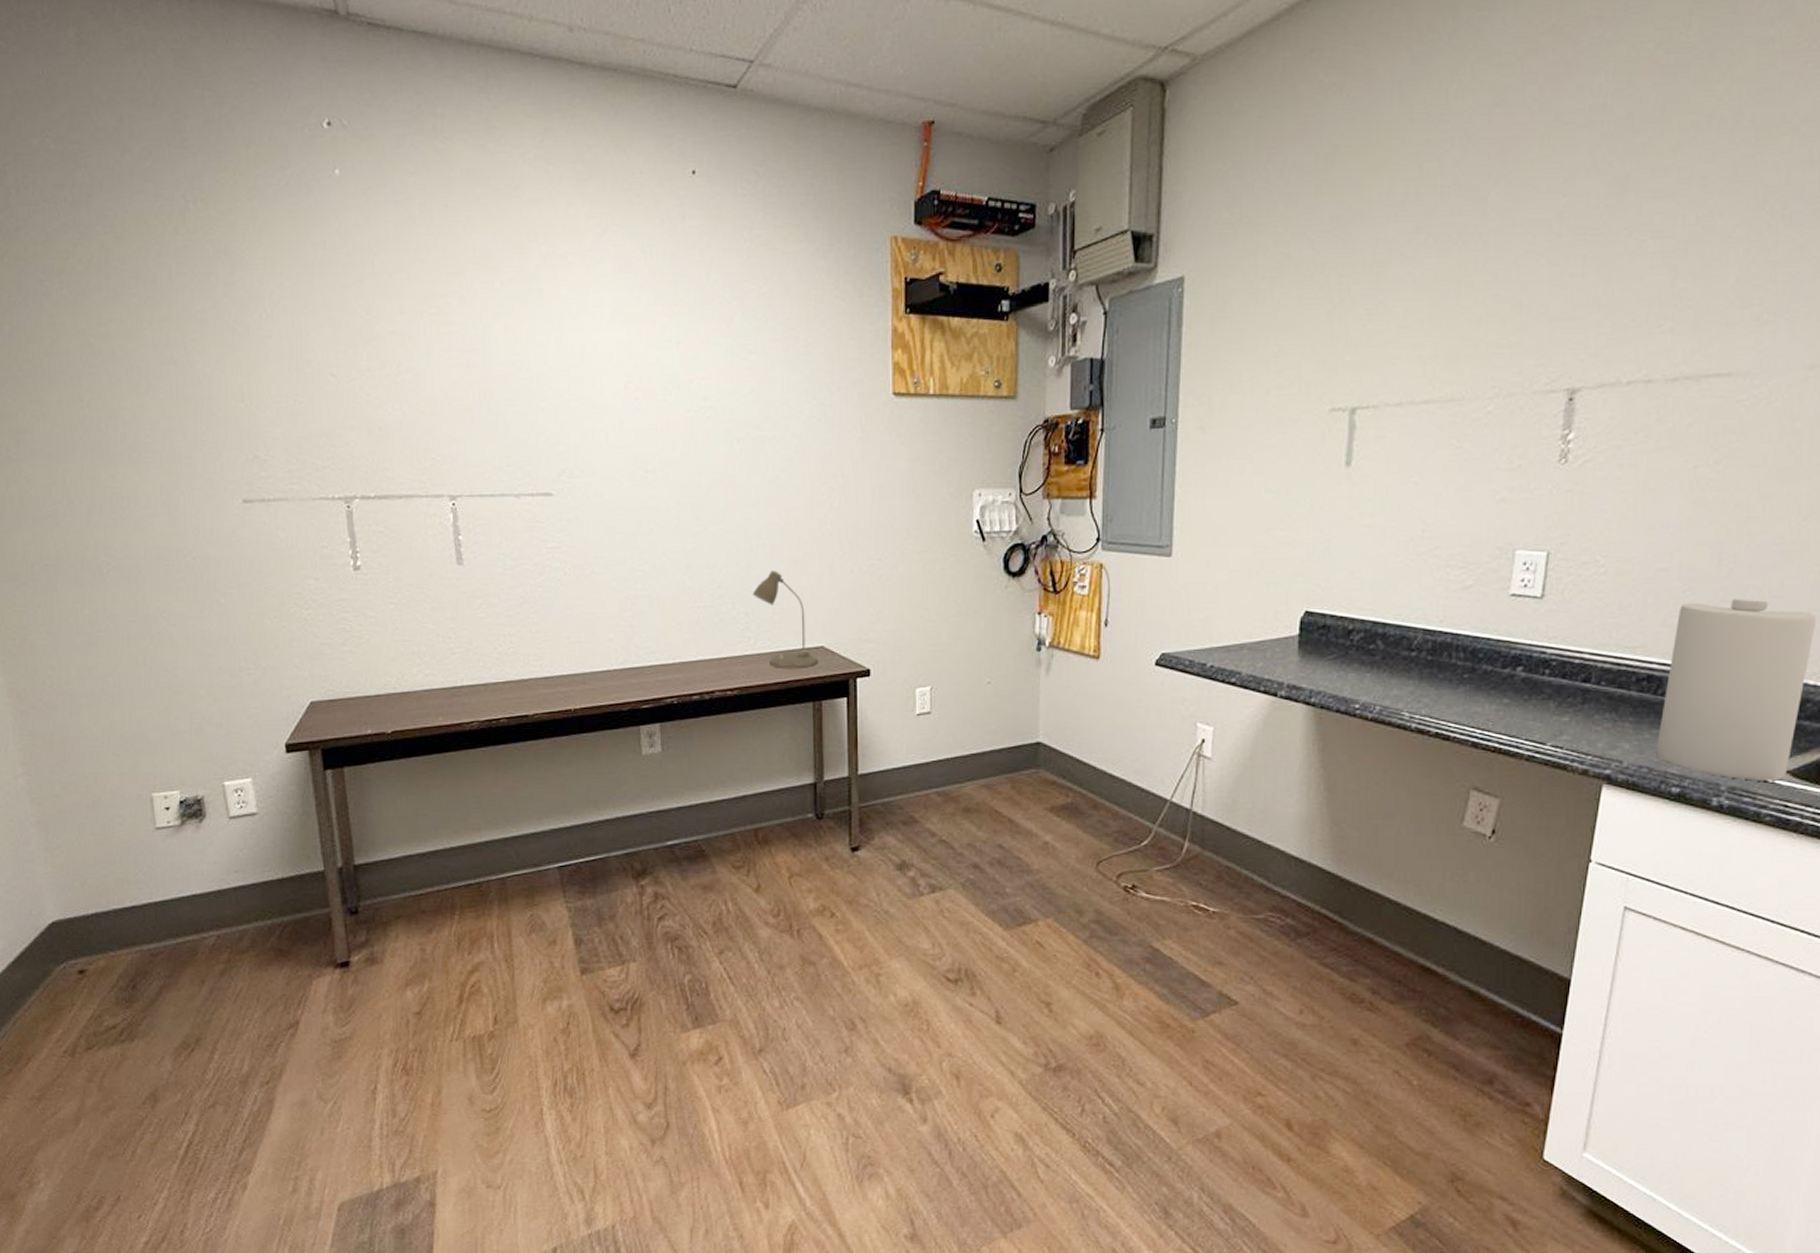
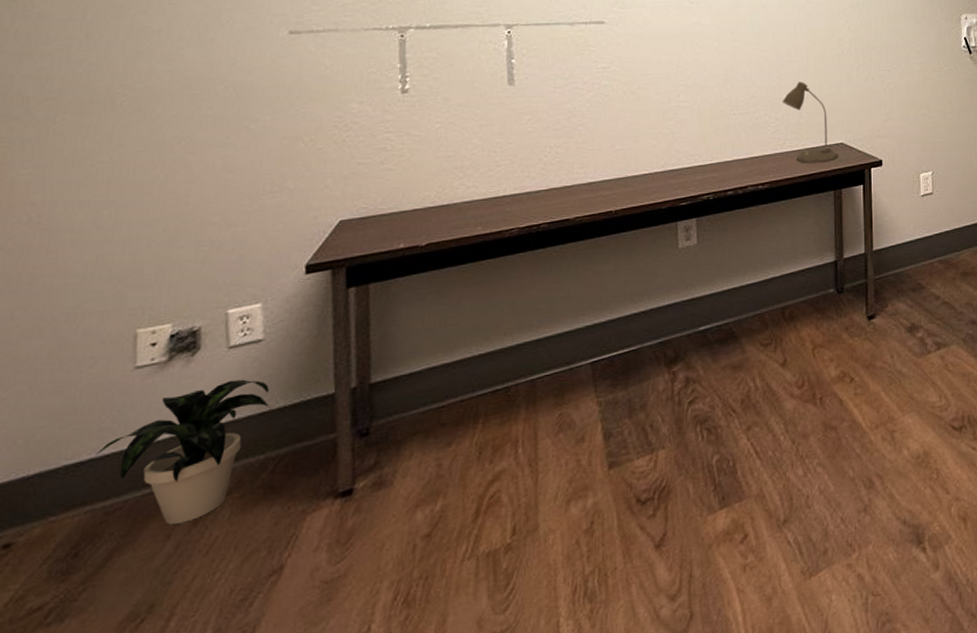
potted plant: none [136,849,272,972] -> present [96,379,271,525]

